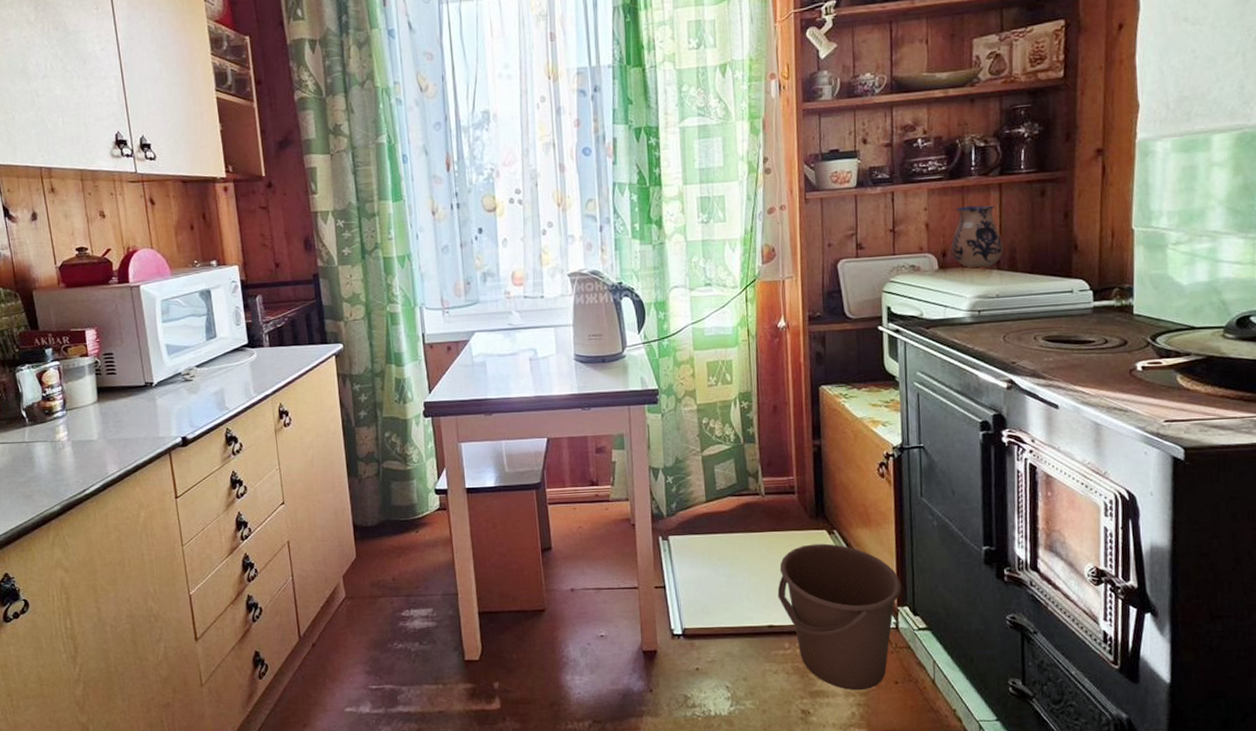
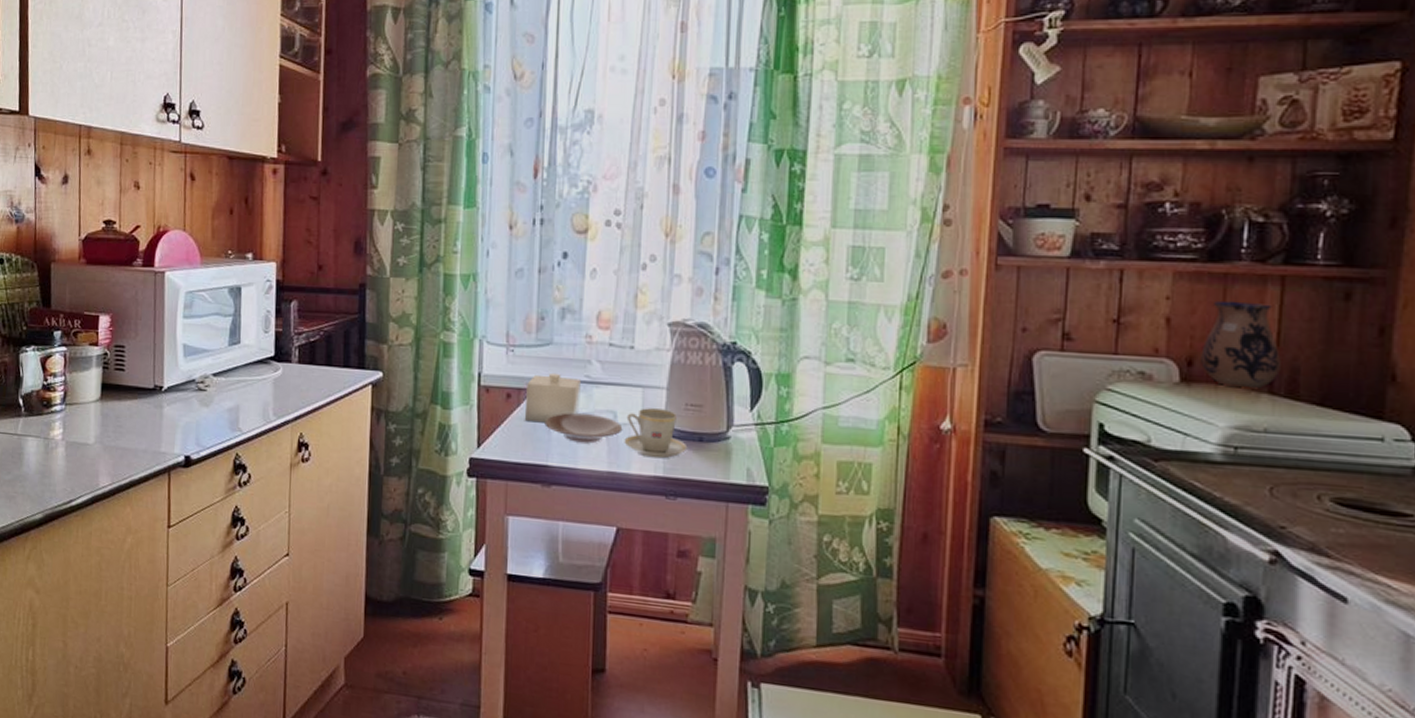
sugar bowl: none [462,325,507,367] -> present [524,372,581,423]
saucer: none [480,353,543,378] -> present [544,413,623,444]
teacup: none [544,341,594,381] -> present [624,408,688,459]

